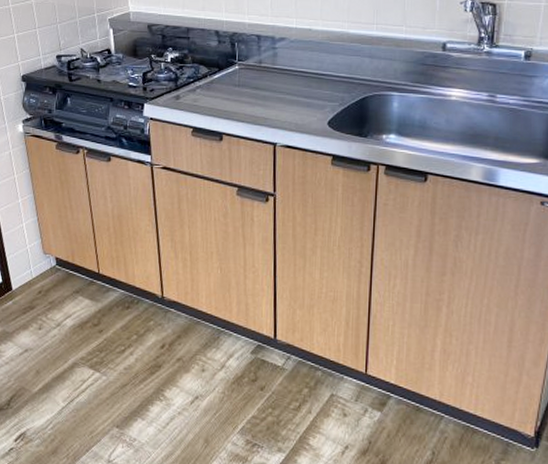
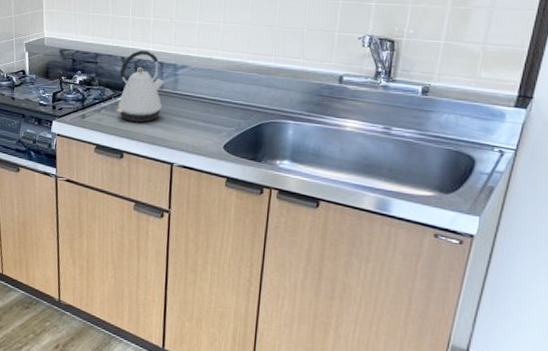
kettle: none [212,23,263,101] -> present [116,50,165,123]

